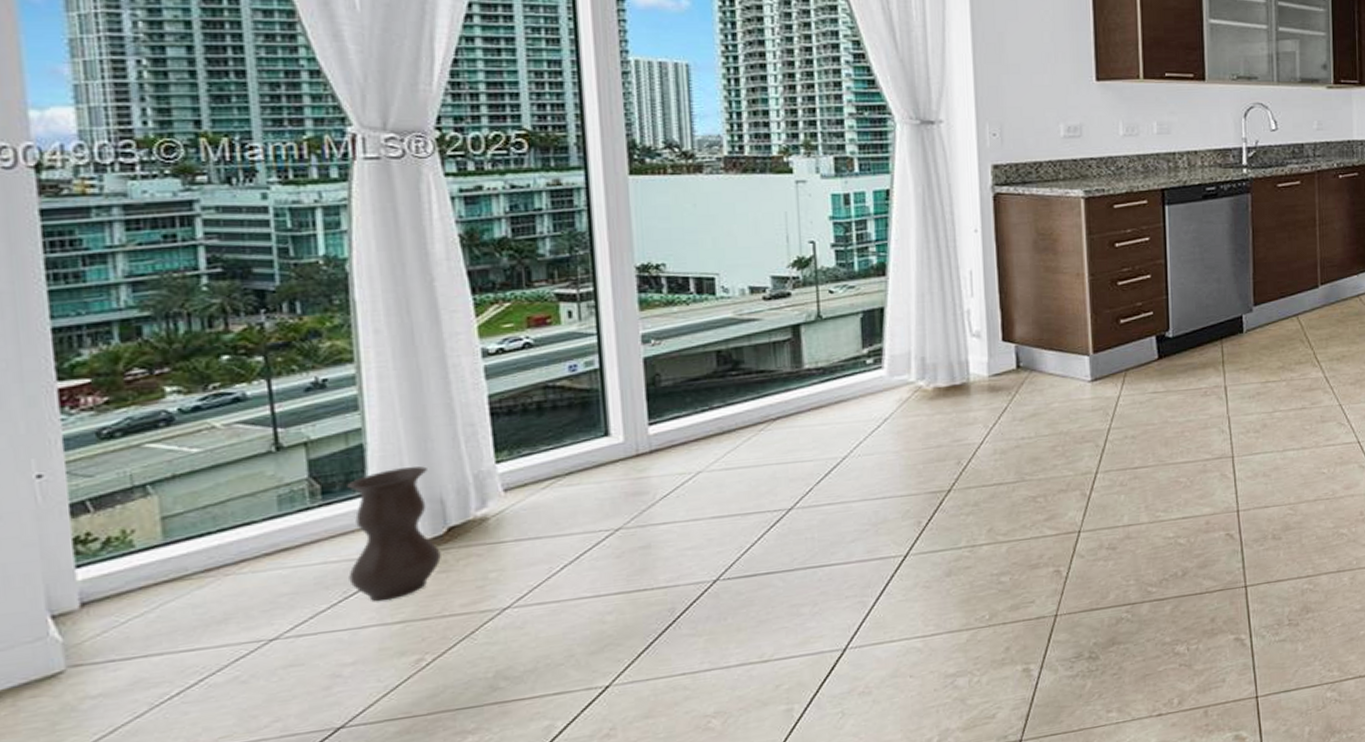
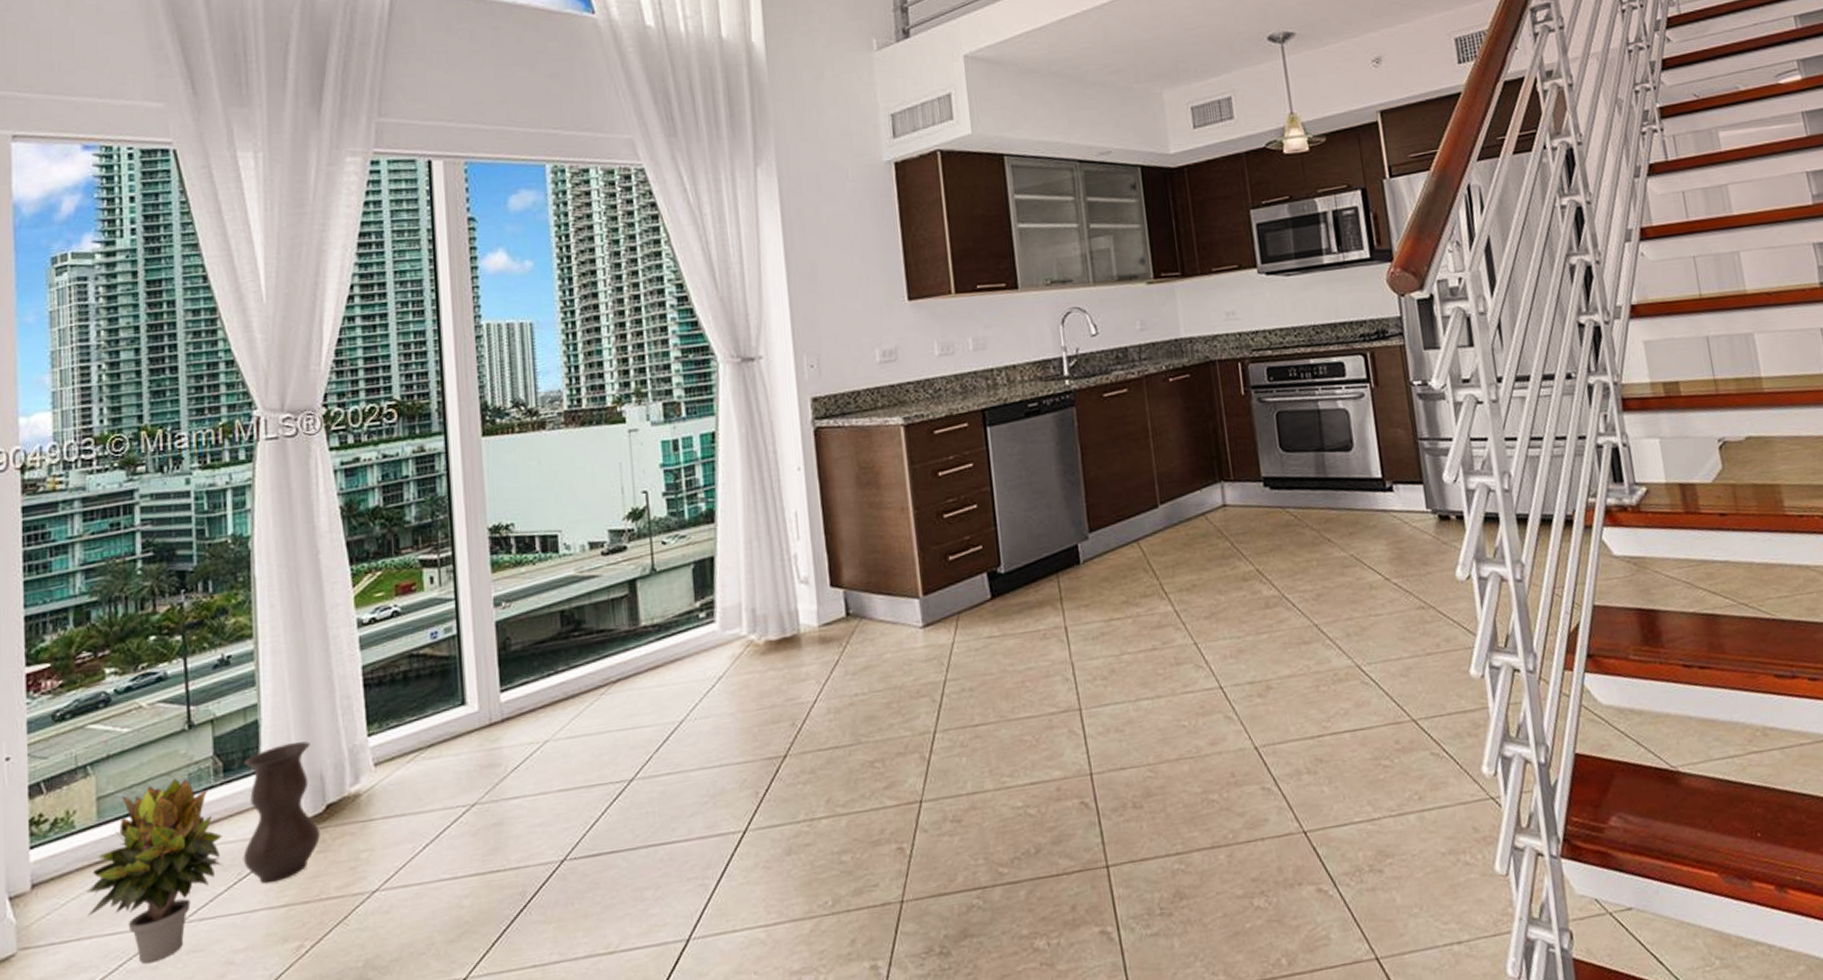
potted plant: none [153,500,325,678] -> present [87,779,223,964]

